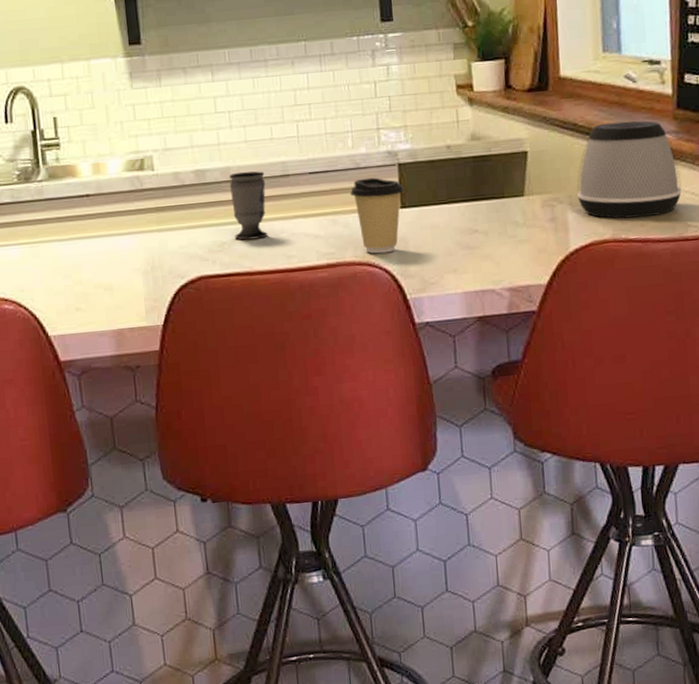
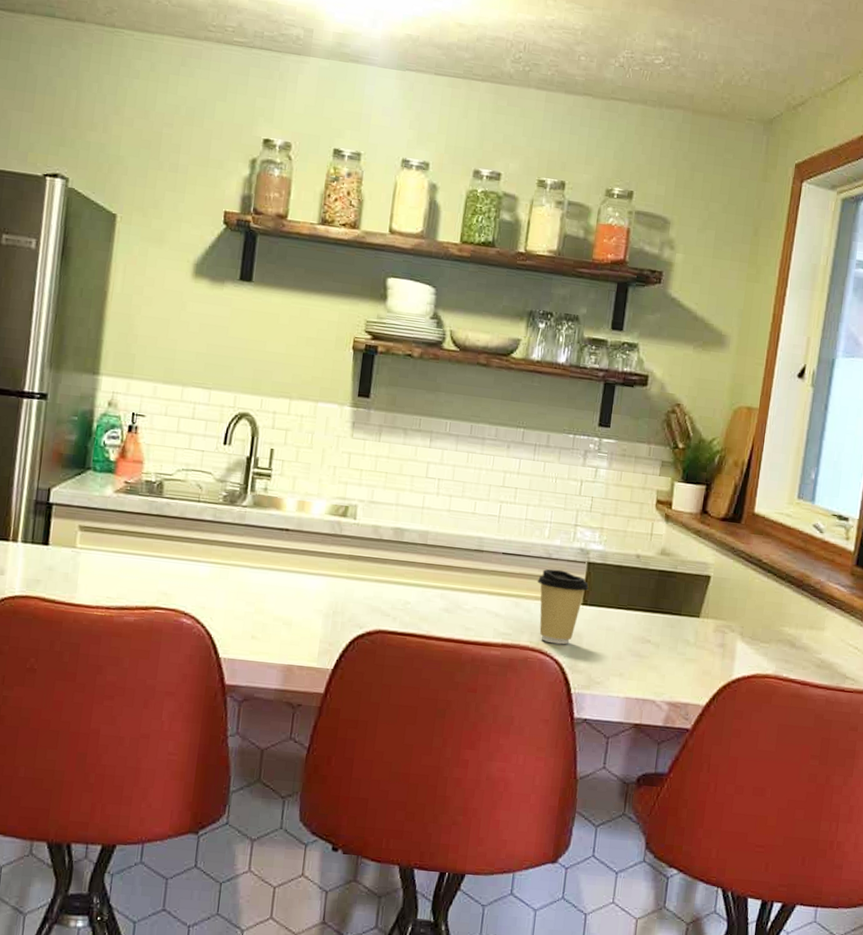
cup: present [229,171,268,240] -> none [418,538,461,606]
speaker: present [577,121,682,219] -> none [749,565,848,662]

